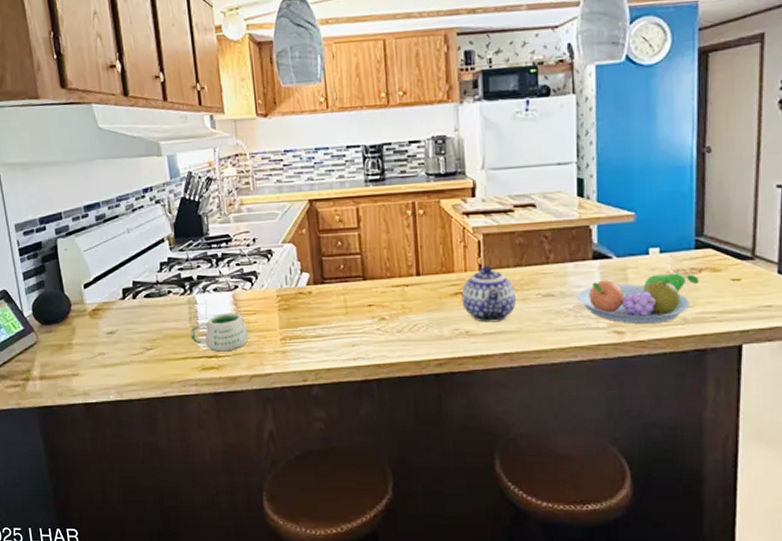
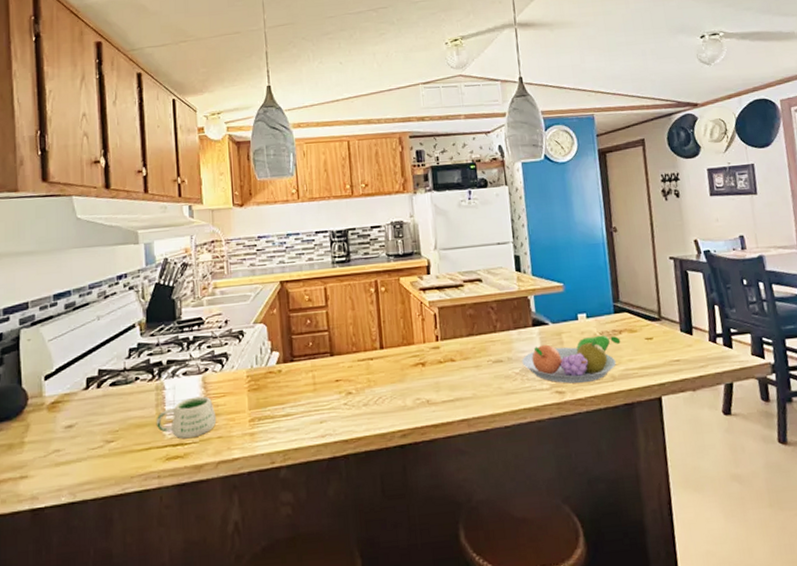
teapot: present [461,265,517,323] -> none [421,336,471,391]

